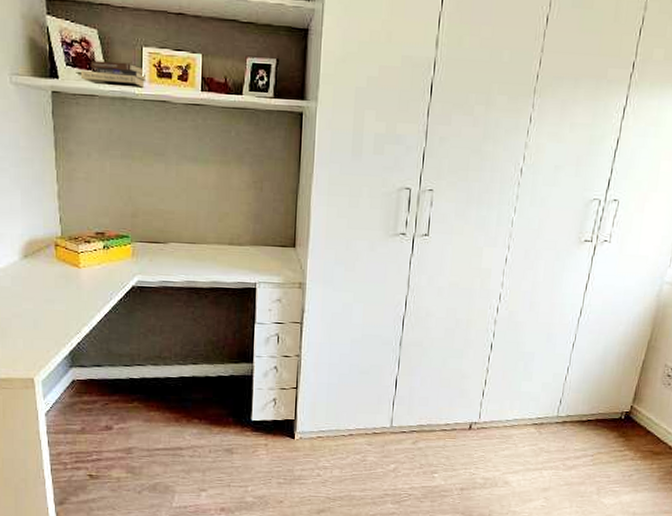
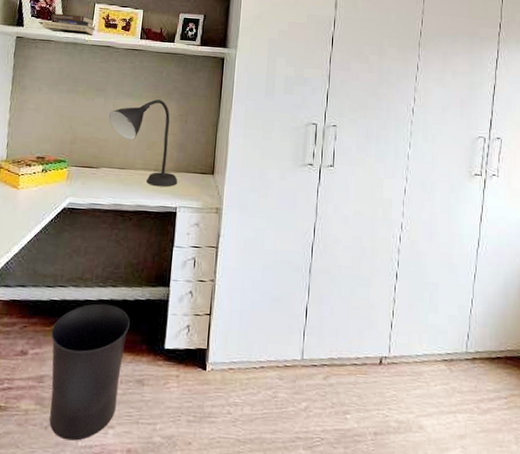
waste bin: none [134,380,214,502] -> present [49,303,130,441]
desk lamp: none [172,164,256,262] -> present [109,99,178,188]

